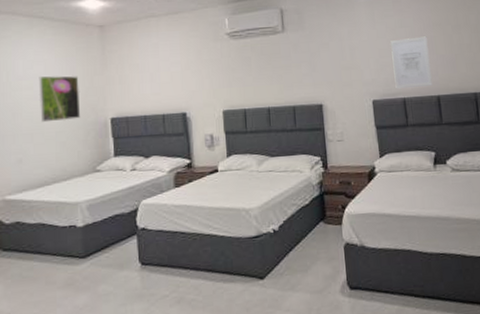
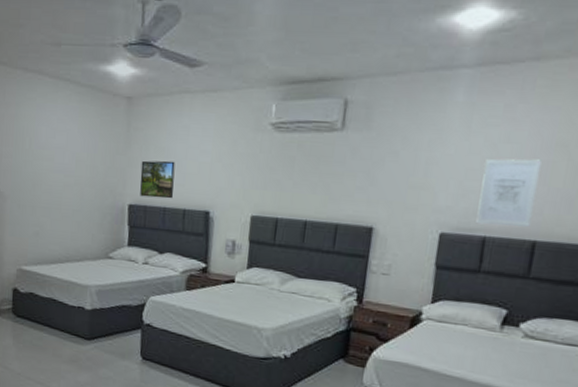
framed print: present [39,76,81,123] -> none [59,148,100,200]
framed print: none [119,74,152,109] -> present [140,160,175,199]

